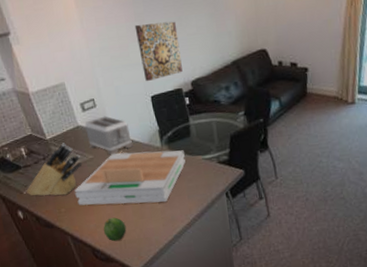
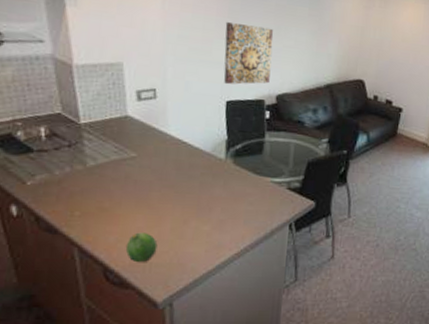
knife block: present [26,142,82,196] -> none [32,131,120,196]
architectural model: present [74,150,186,206] -> none [99,157,251,224]
toaster: present [84,116,134,156] -> none [134,111,192,158]

